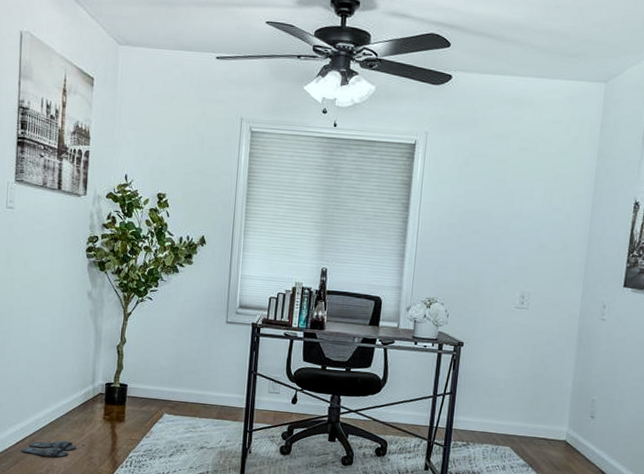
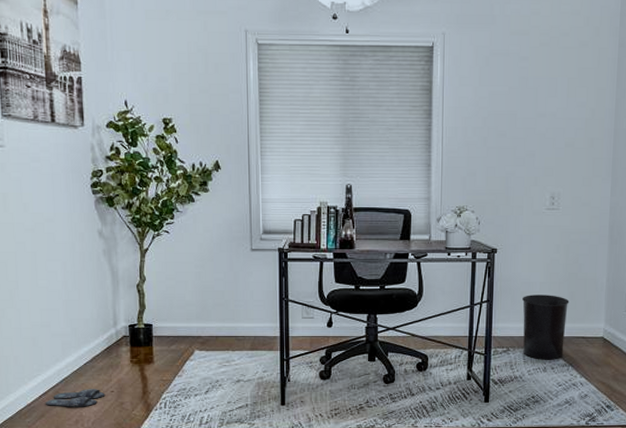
waste bin: none [483,391,533,459] -> present [522,295,570,360]

